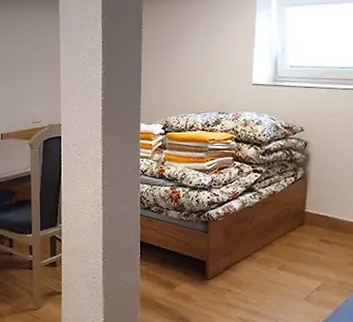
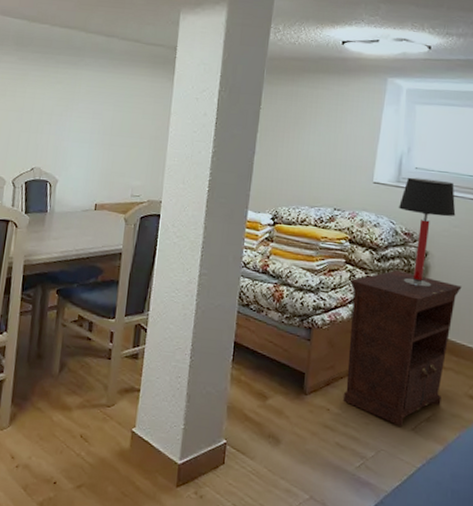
nightstand: none [238,161,340,297] -> present [342,270,462,426]
table lamp: none [277,75,330,174] -> present [398,177,456,288]

